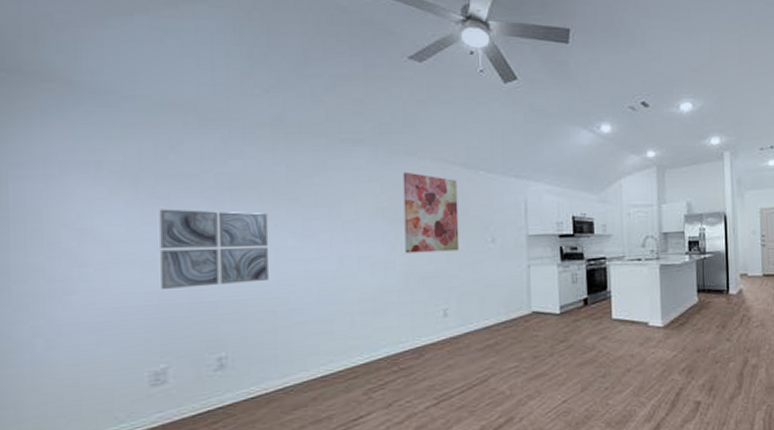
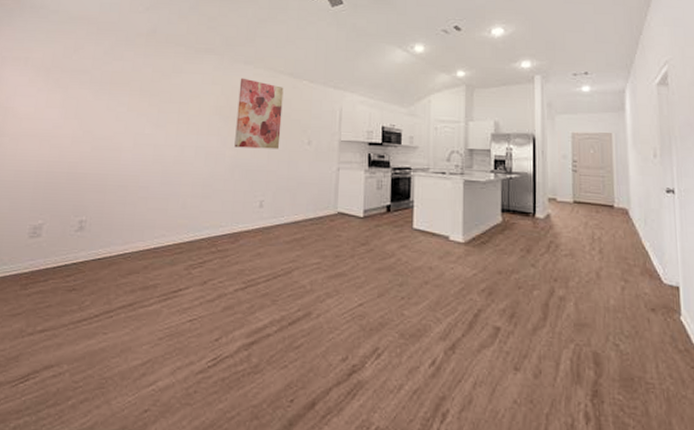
wall art: present [159,209,269,289] -> none [50,96,134,161]

